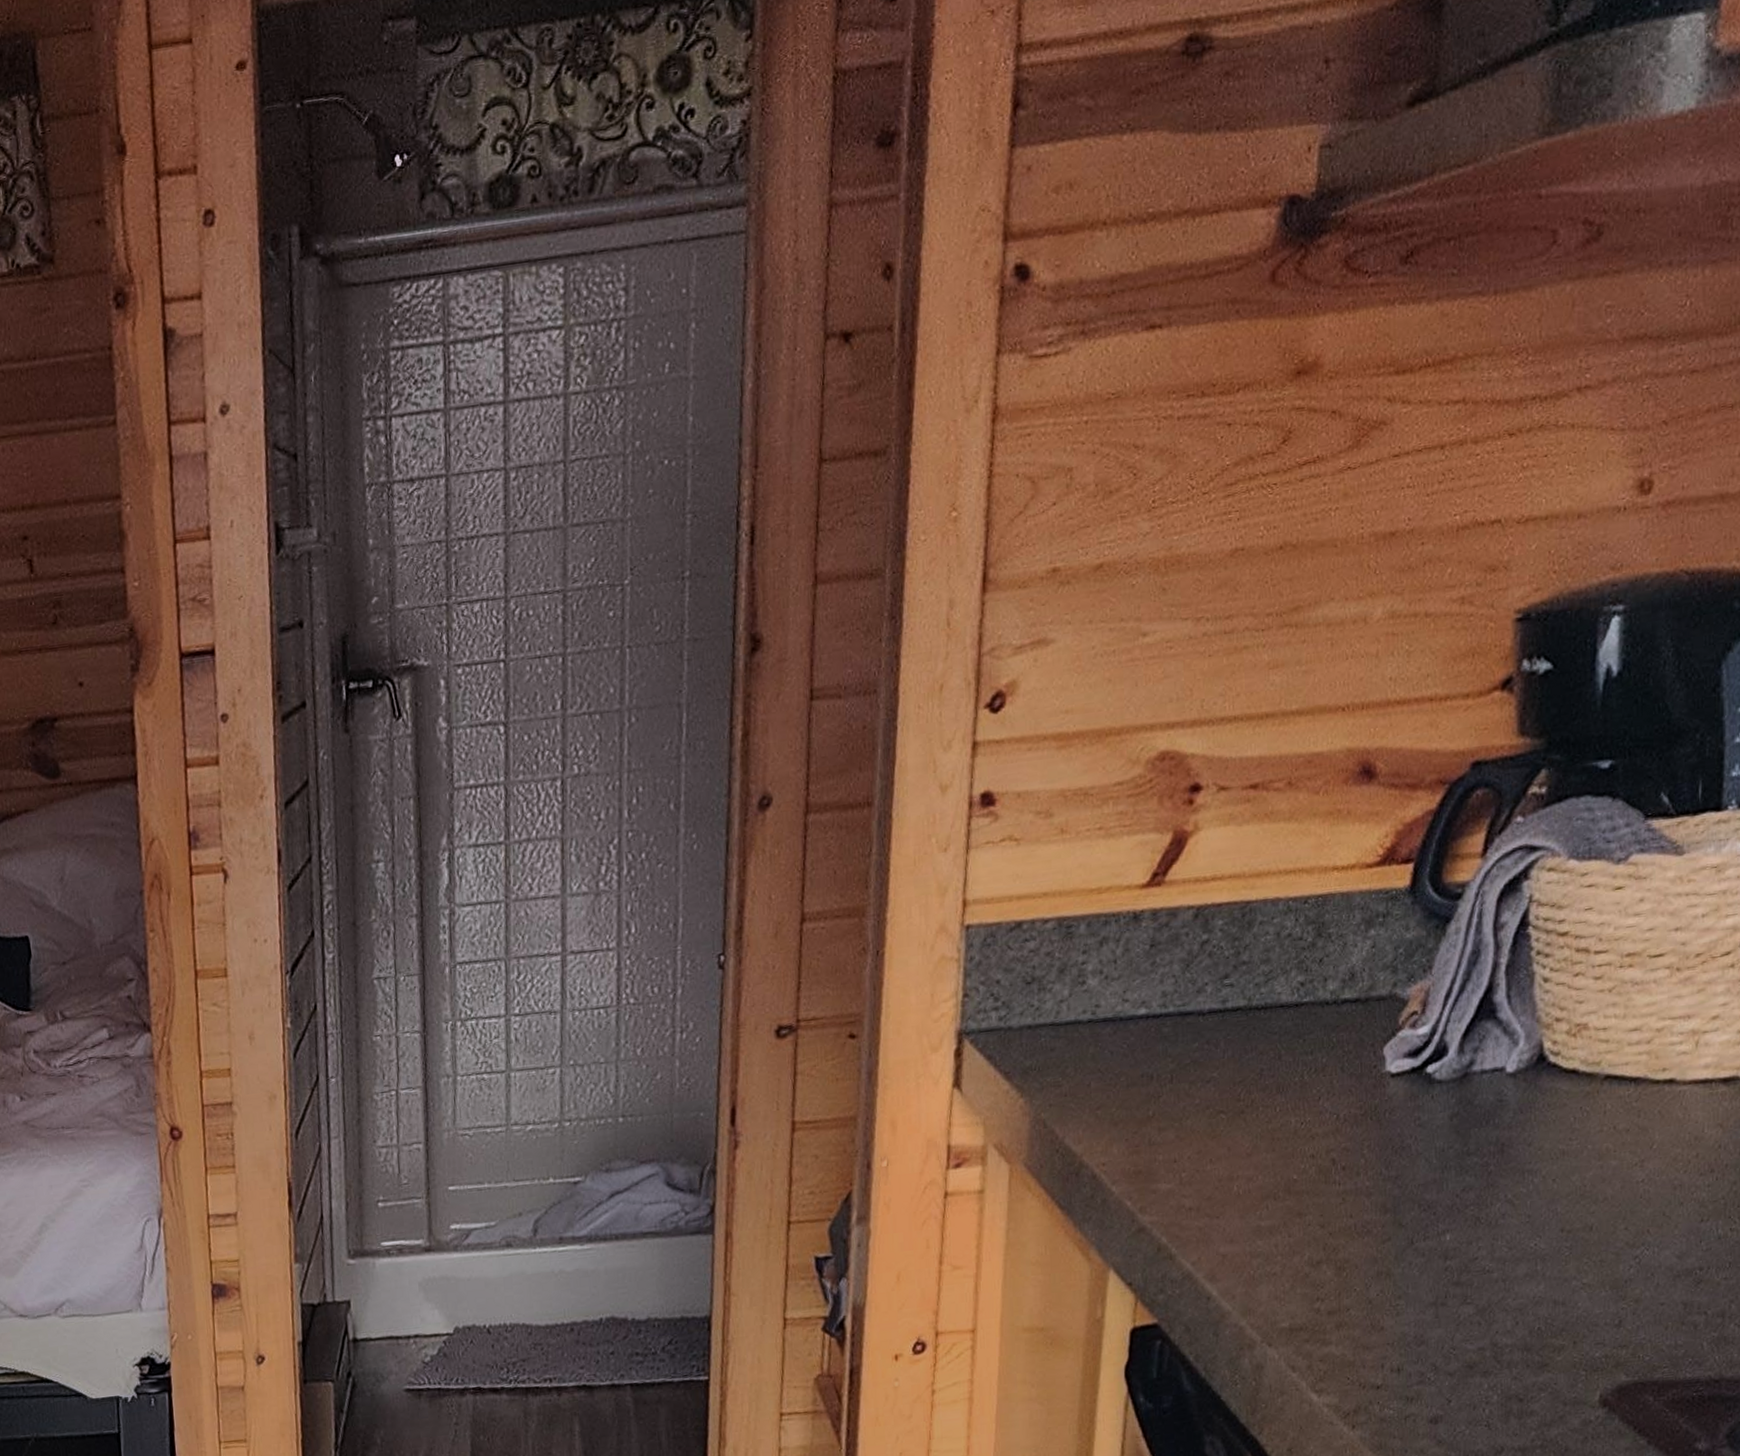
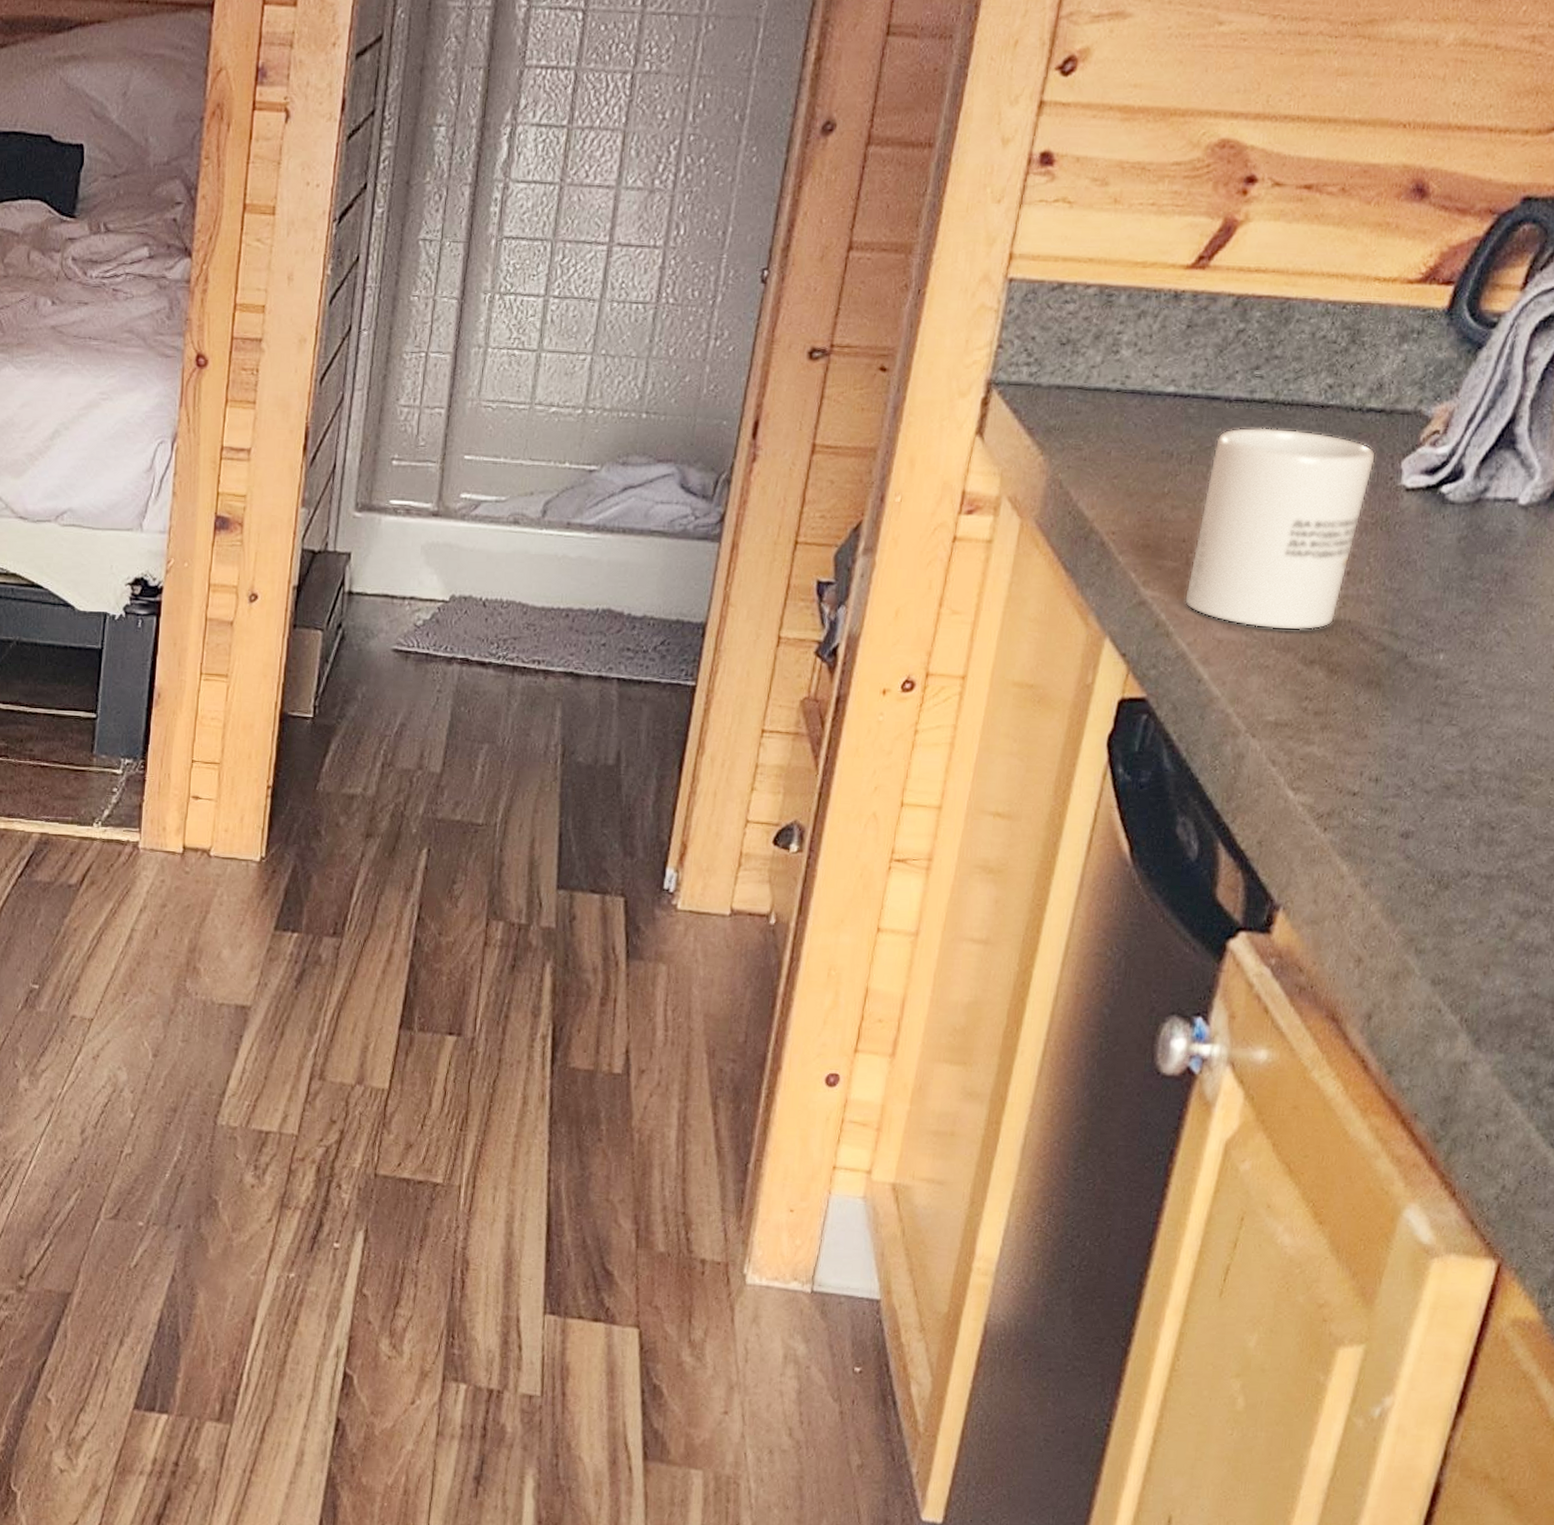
mug: none [1183,1032,1356,1237] -> present [1184,427,1375,630]

